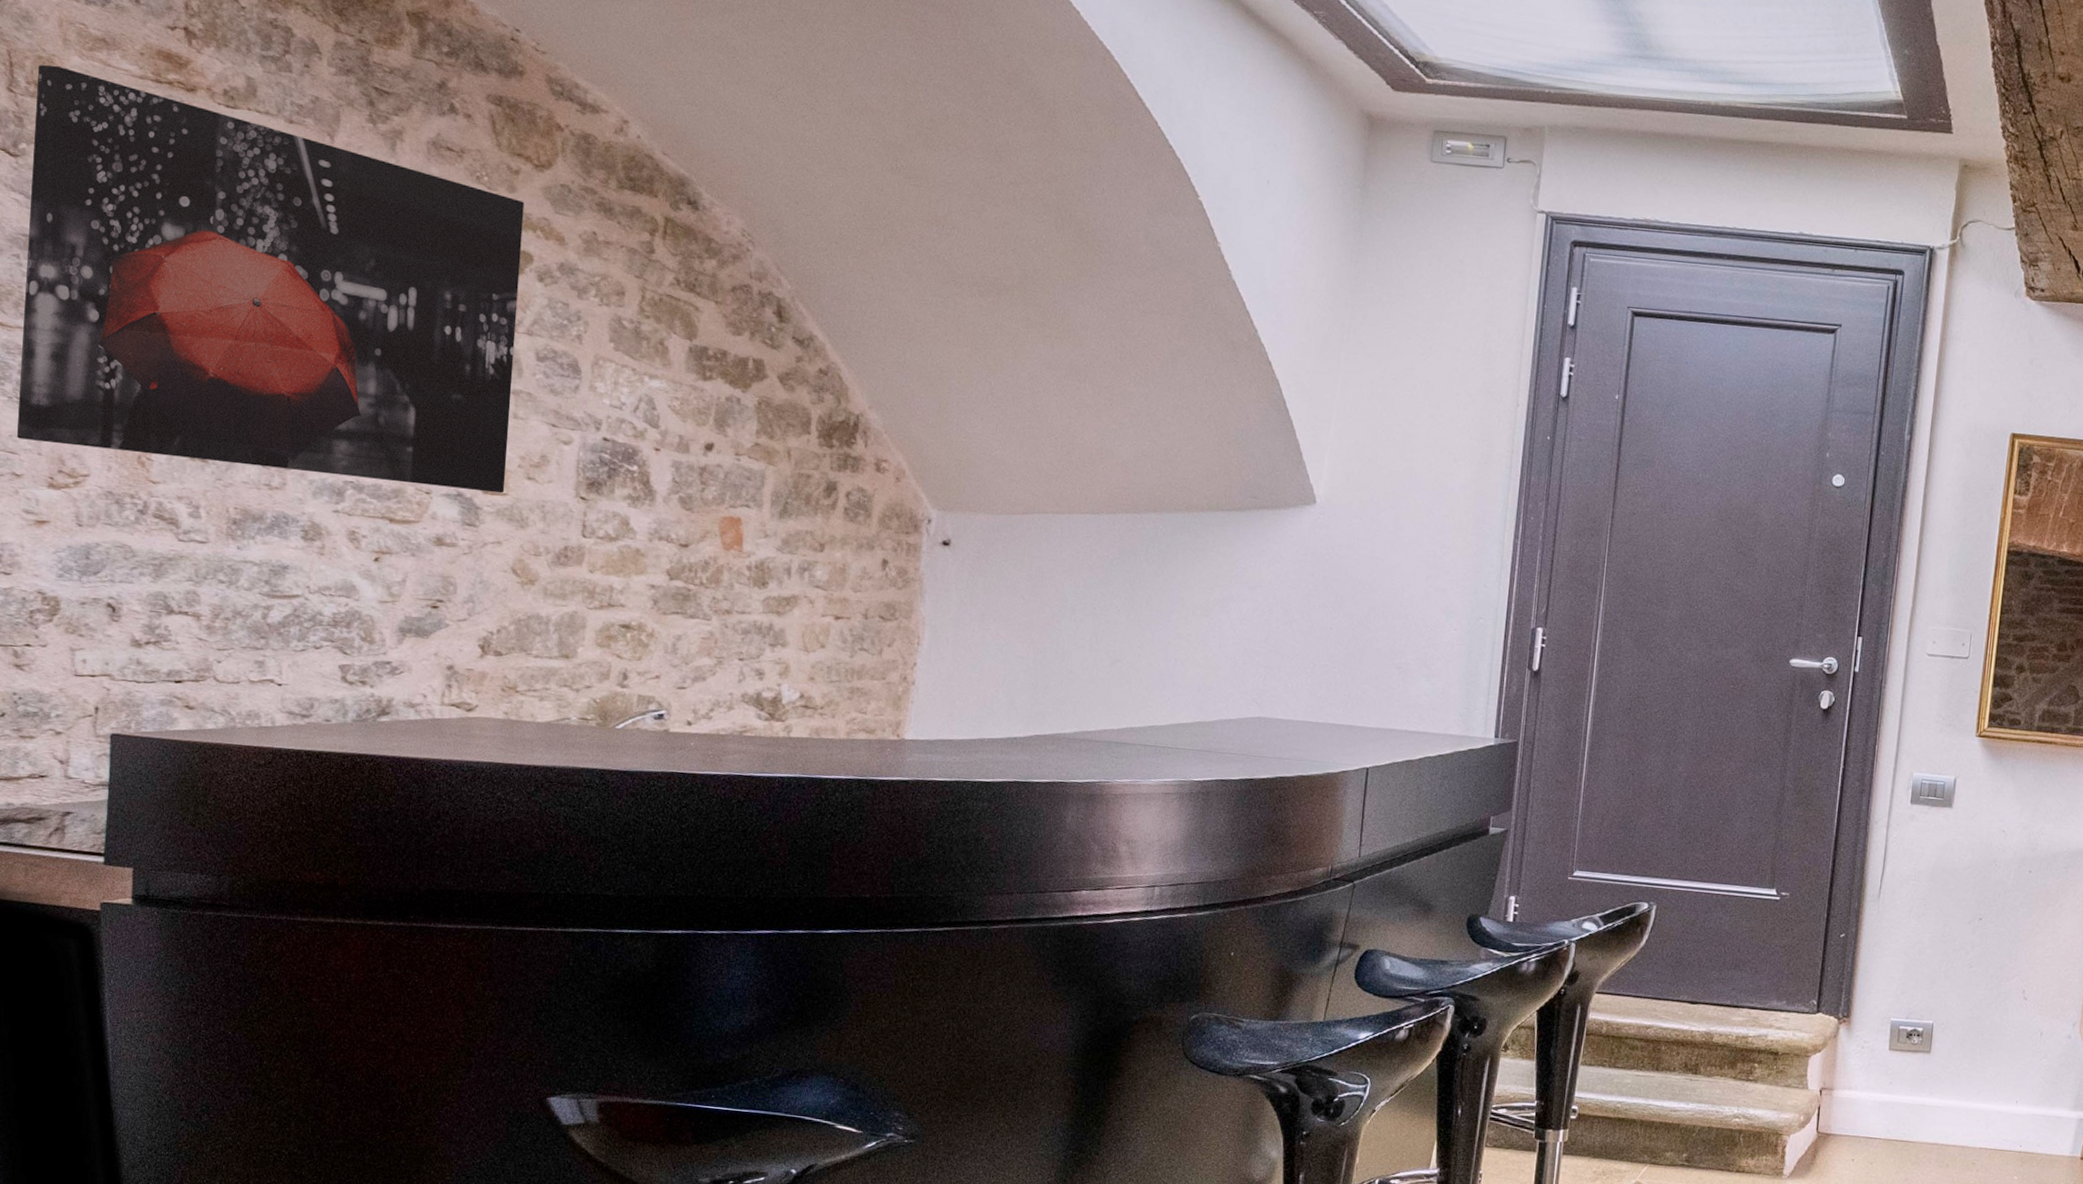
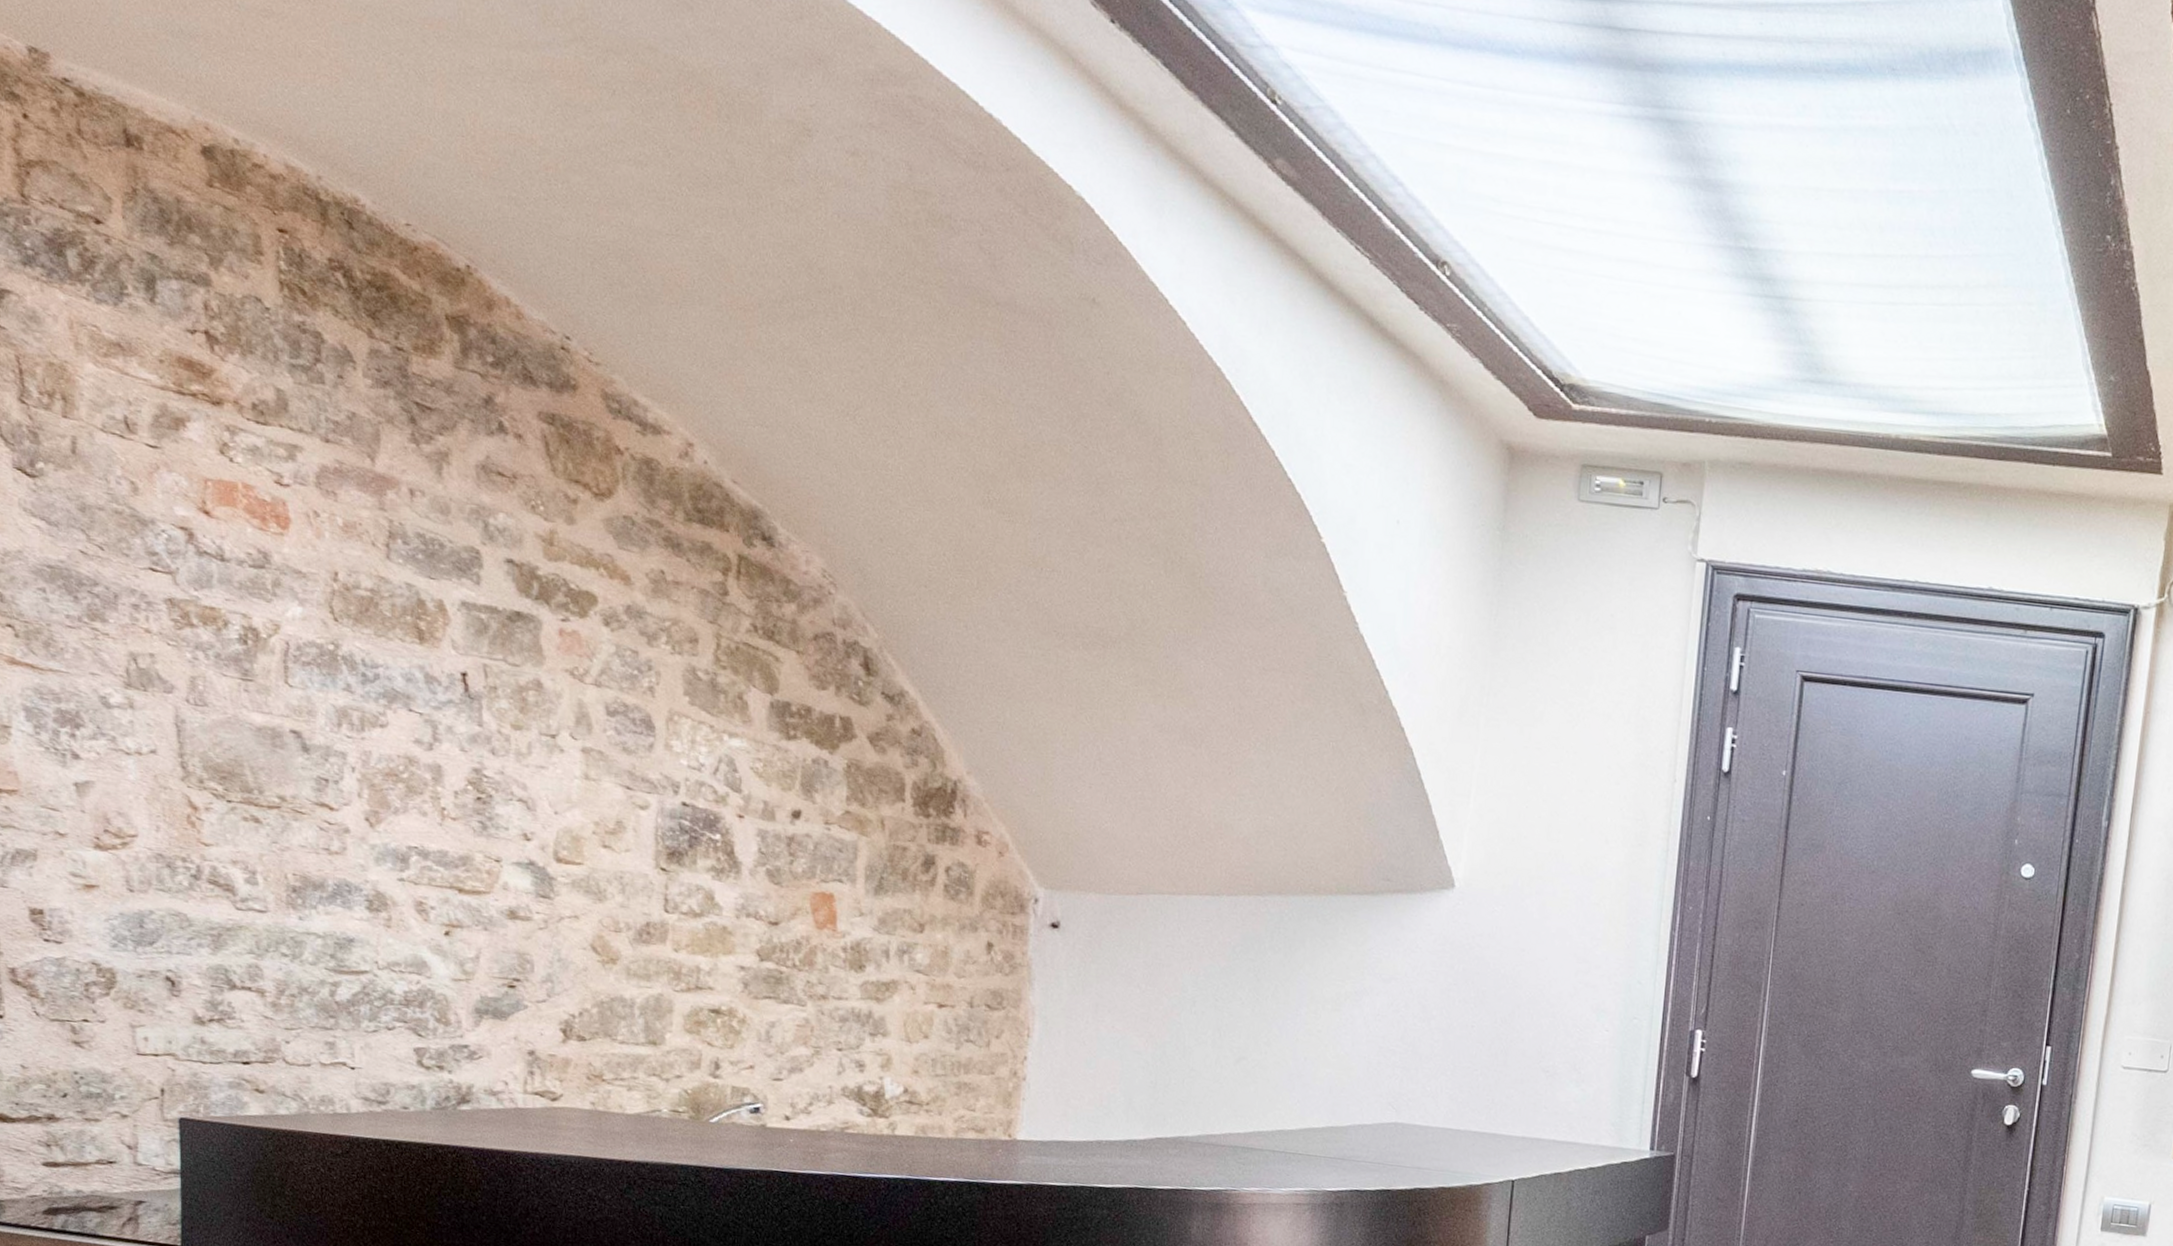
wall art: present [17,64,524,494] -> none [51,372,585,863]

